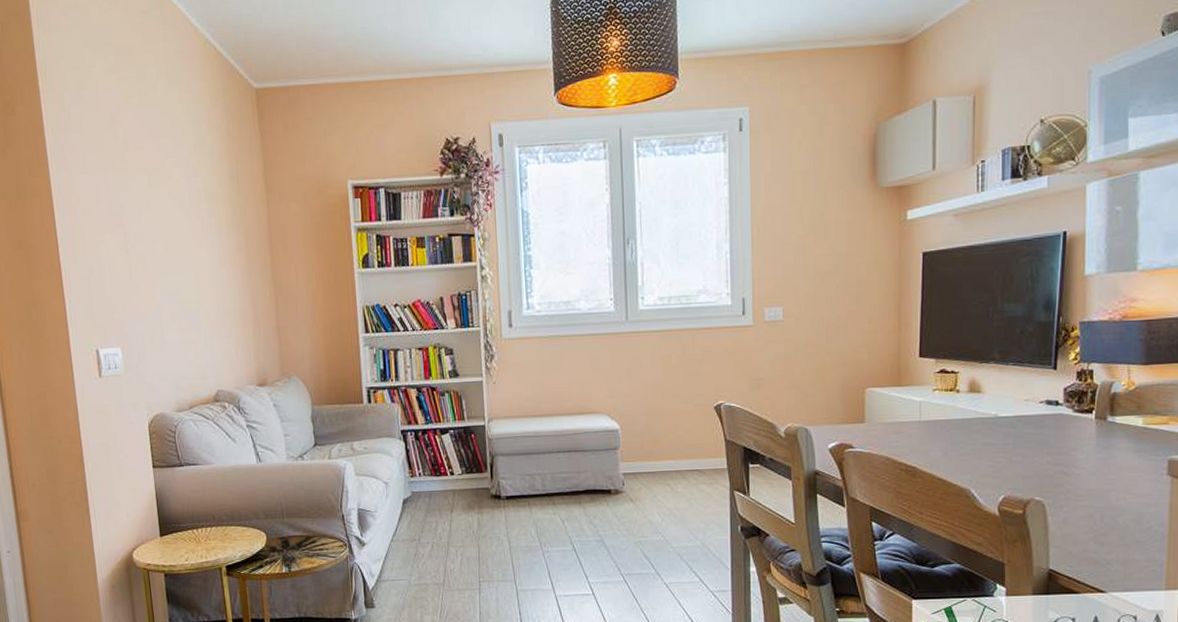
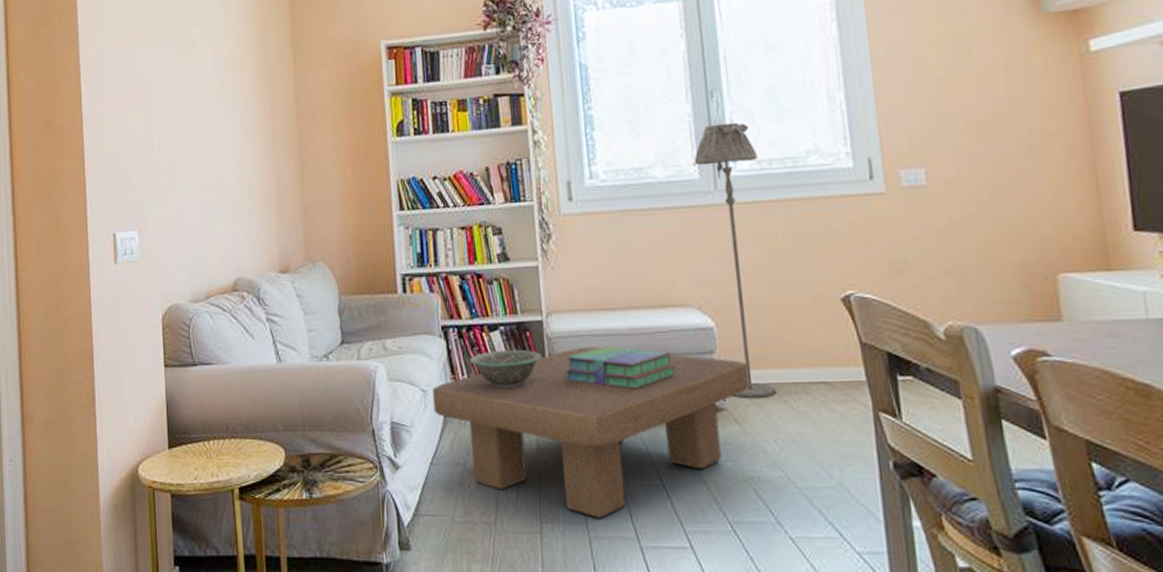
coffee table: none [392,445,643,576] -> present [432,346,750,518]
decorative bowl: none [425,448,483,480] -> present [470,349,542,389]
stack of books: none [501,445,588,478] -> present [564,346,675,389]
floor lamp: none [611,265,662,483] -> present [694,122,776,398]

